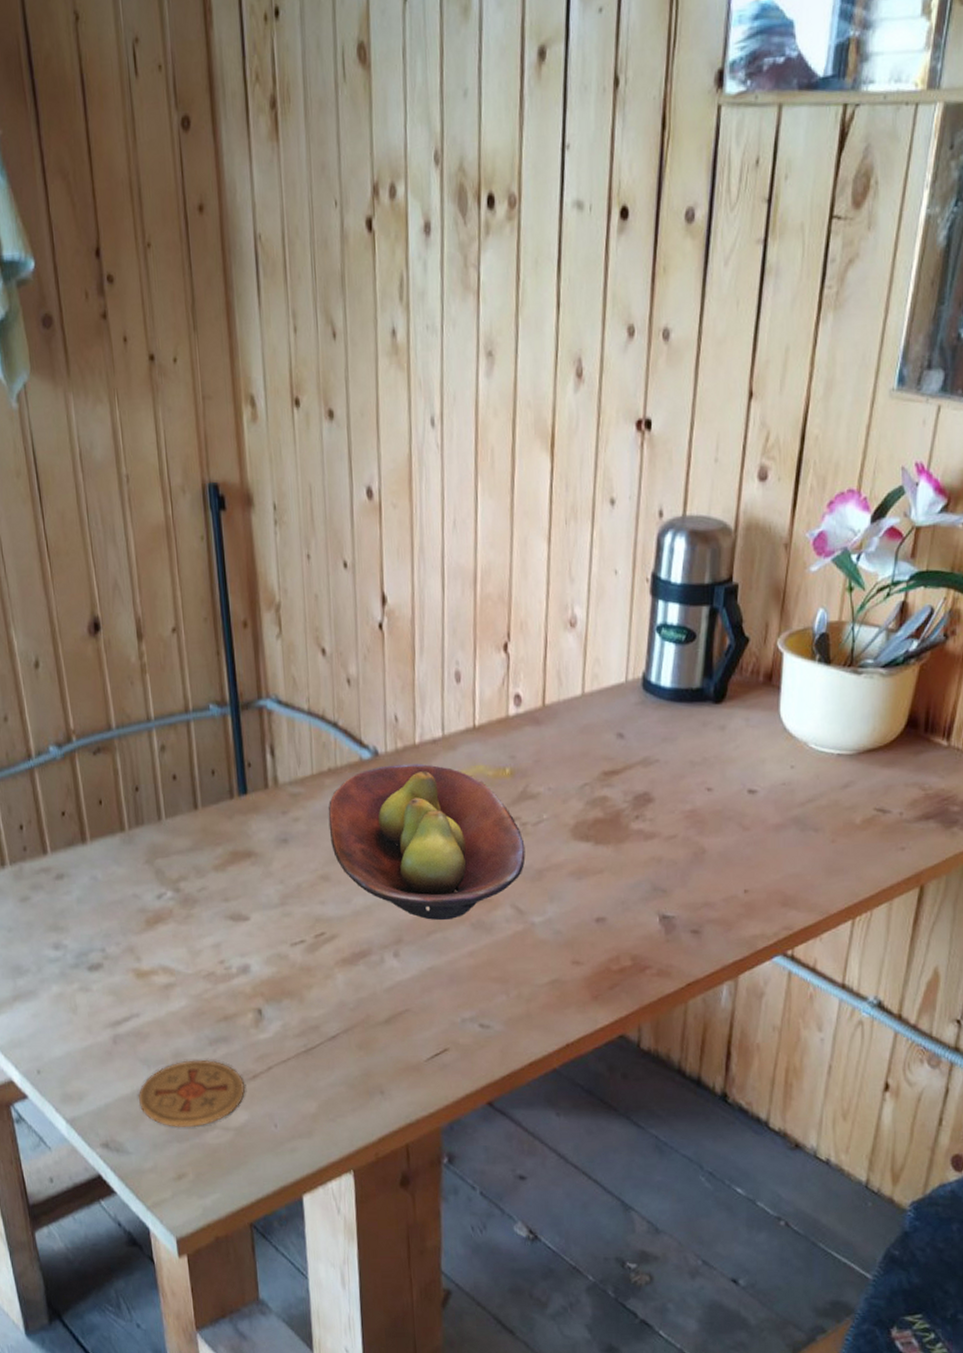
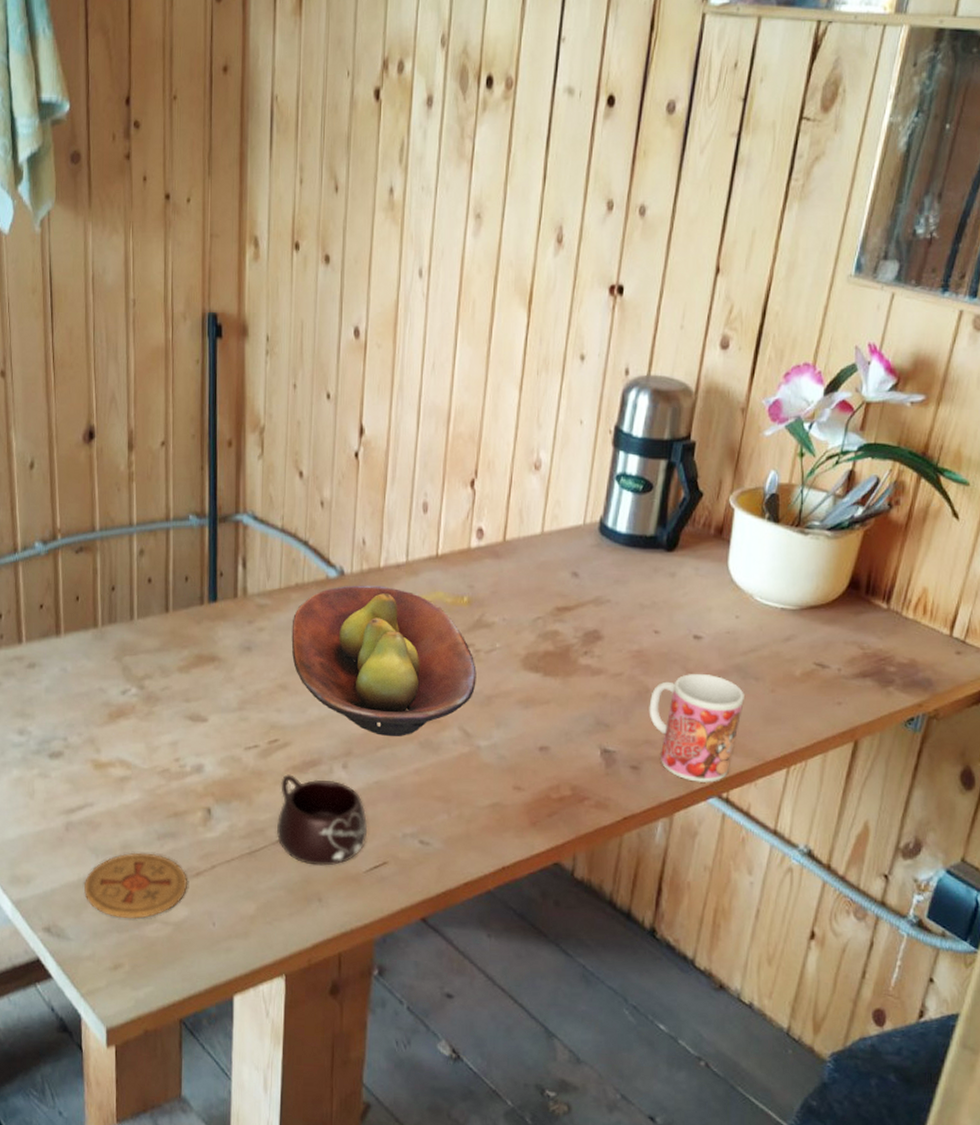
mug: none [331,967,425,1058] -> present [277,774,368,866]
mug: none [706,829,804,941] -> present [649,673,744,782]

